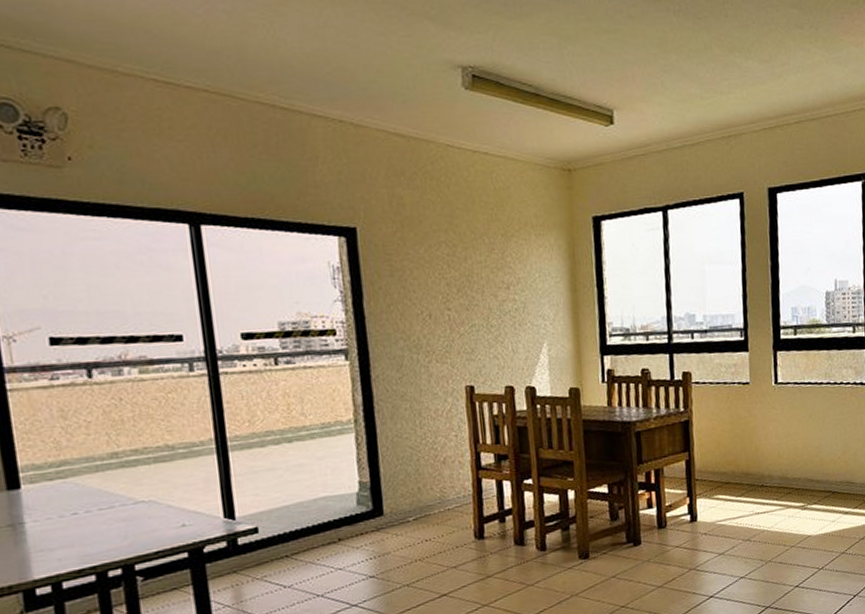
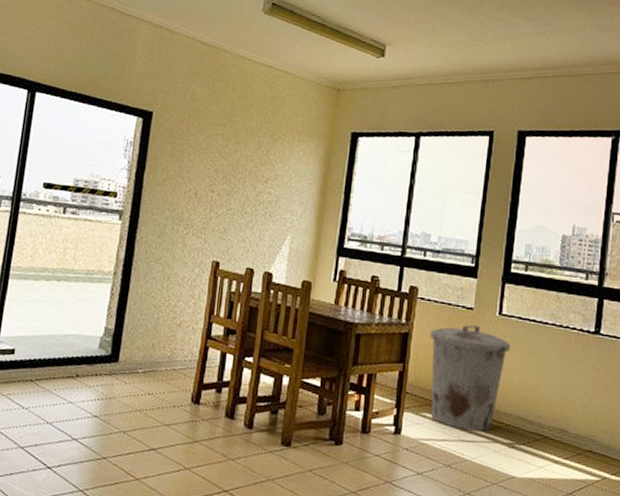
trash can: none [710,398,791,504] -> present [429,324,511,432]

